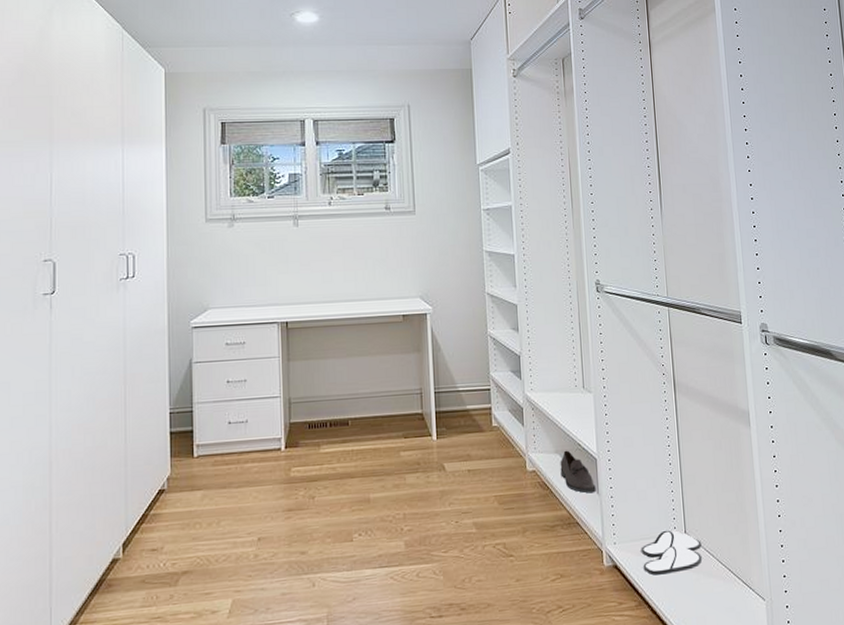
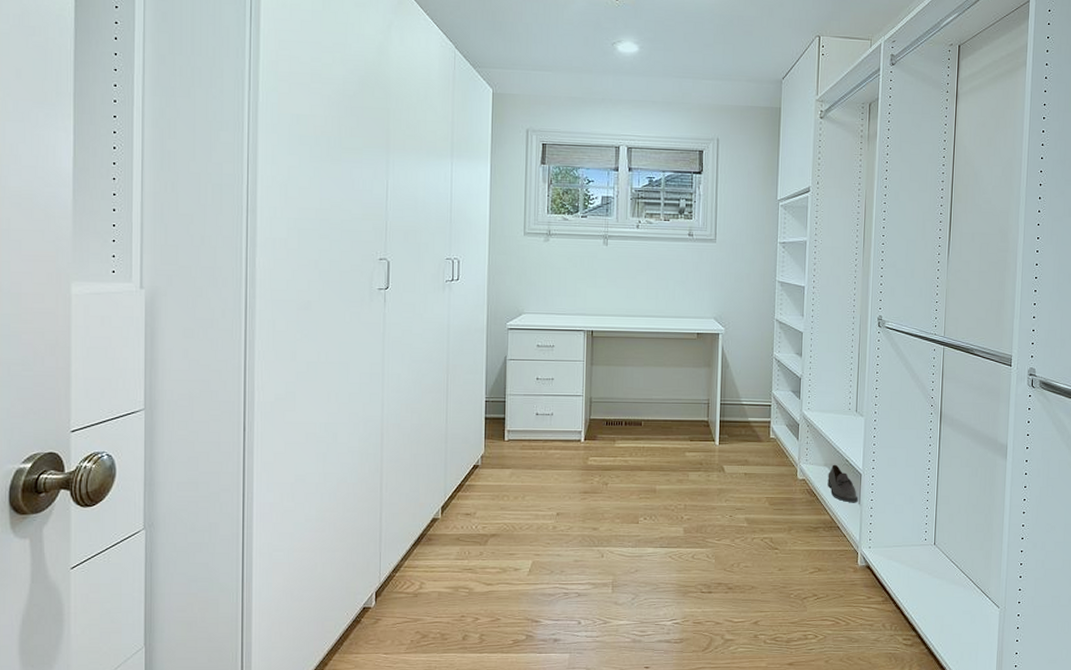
slippers: present [641,530,702,575] -> none [892,540,948,578]

